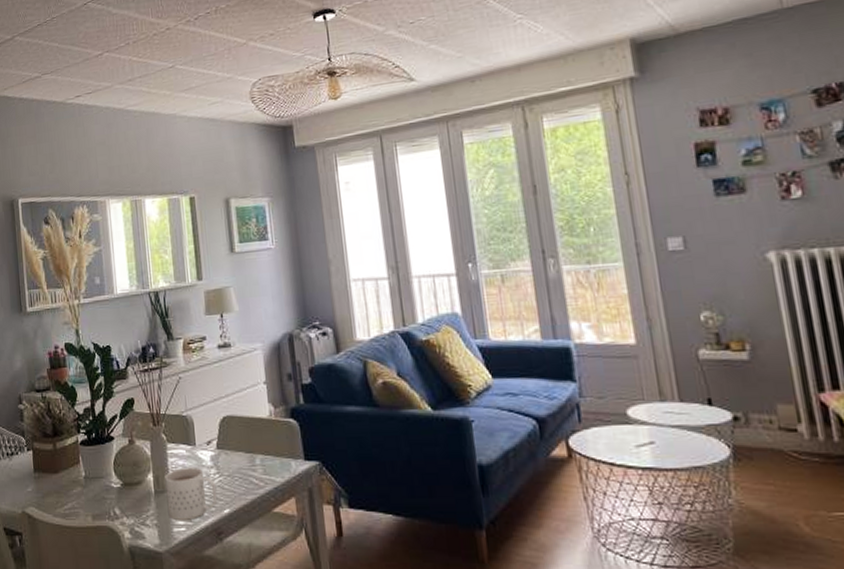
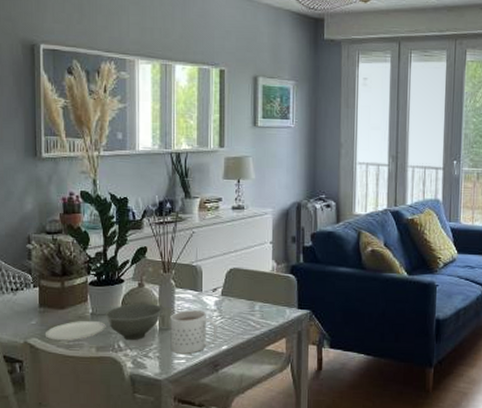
plate: none [41,484,100,509] -> present [44,320,106,341]
bowl: none [98,462,156,507] -> present [105,303,163,341]

